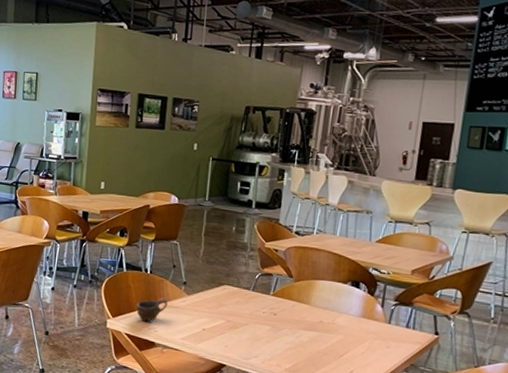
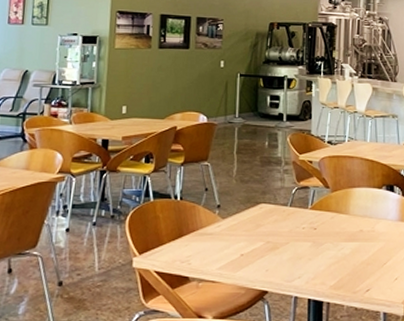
cup: present [136,297,168,321] -> none [166,225,201,254]

